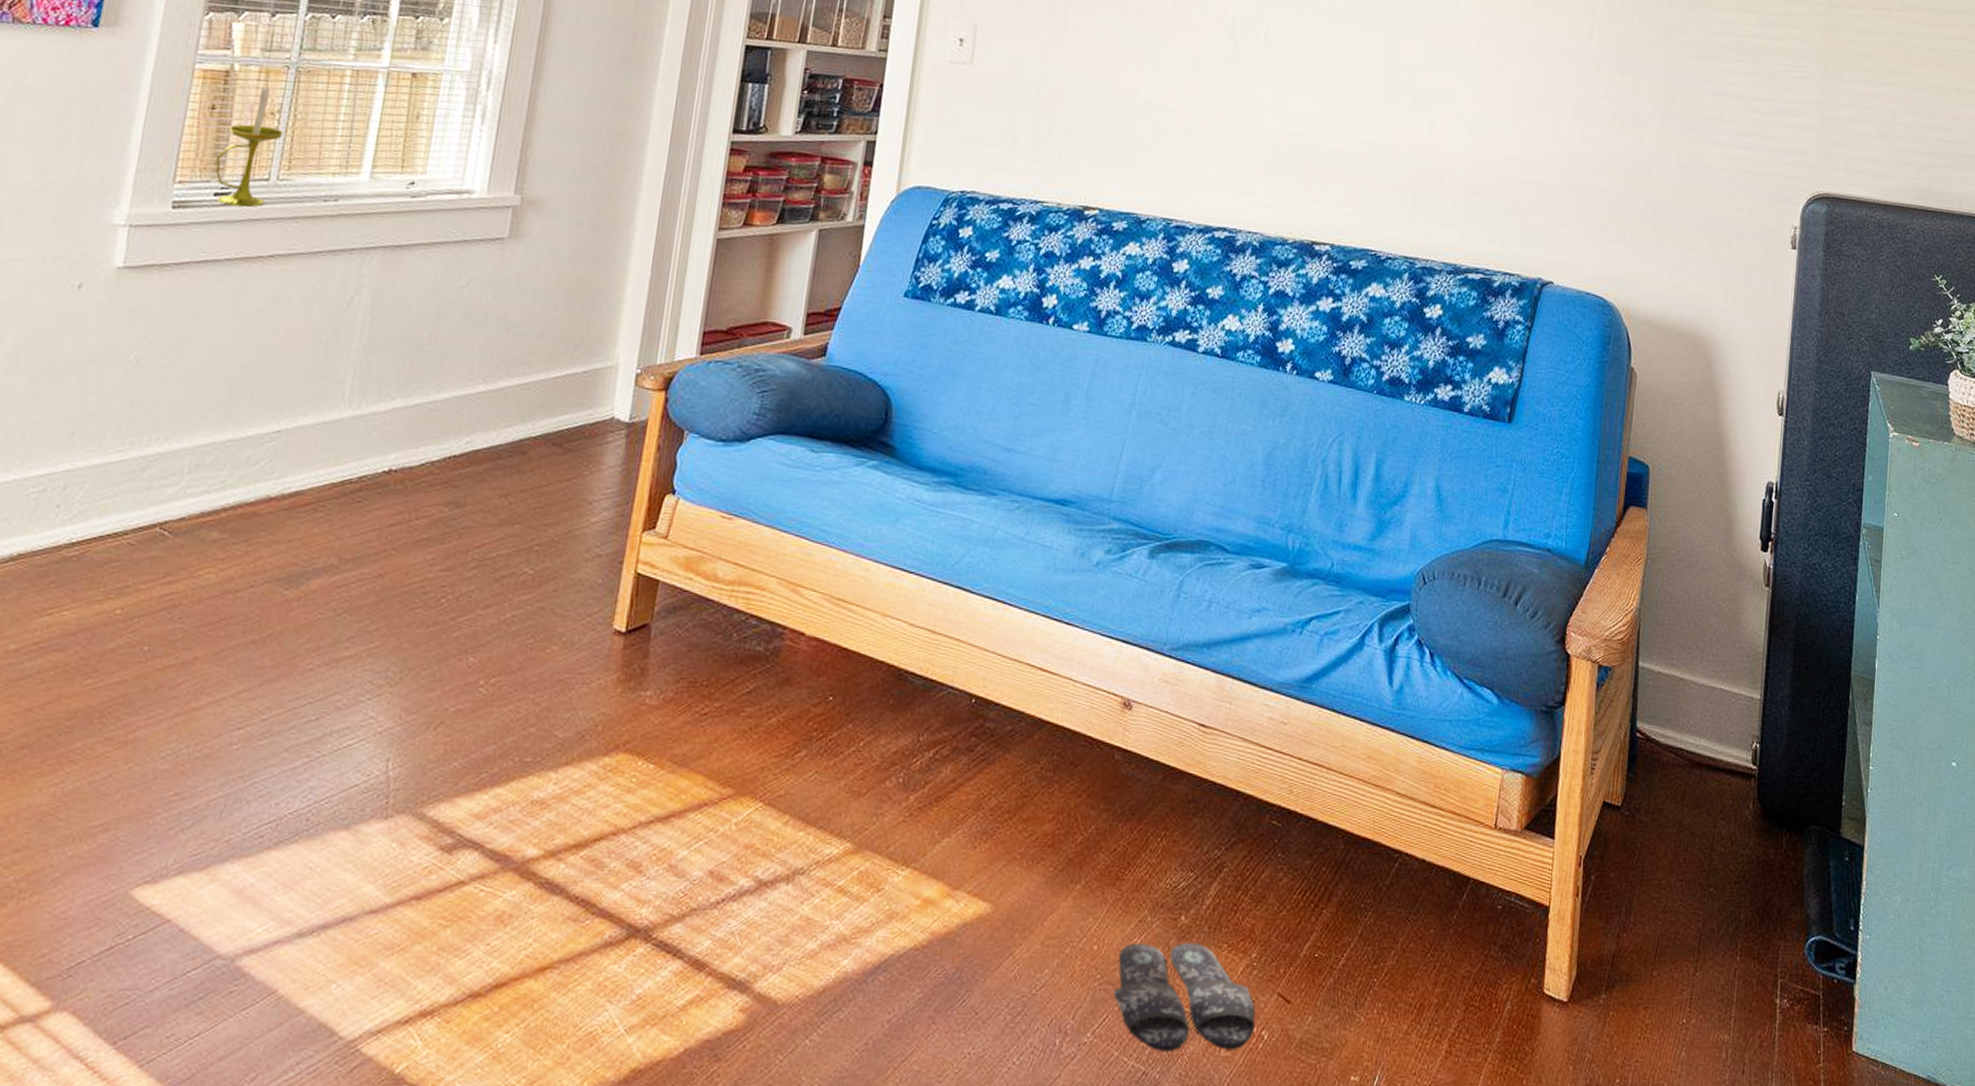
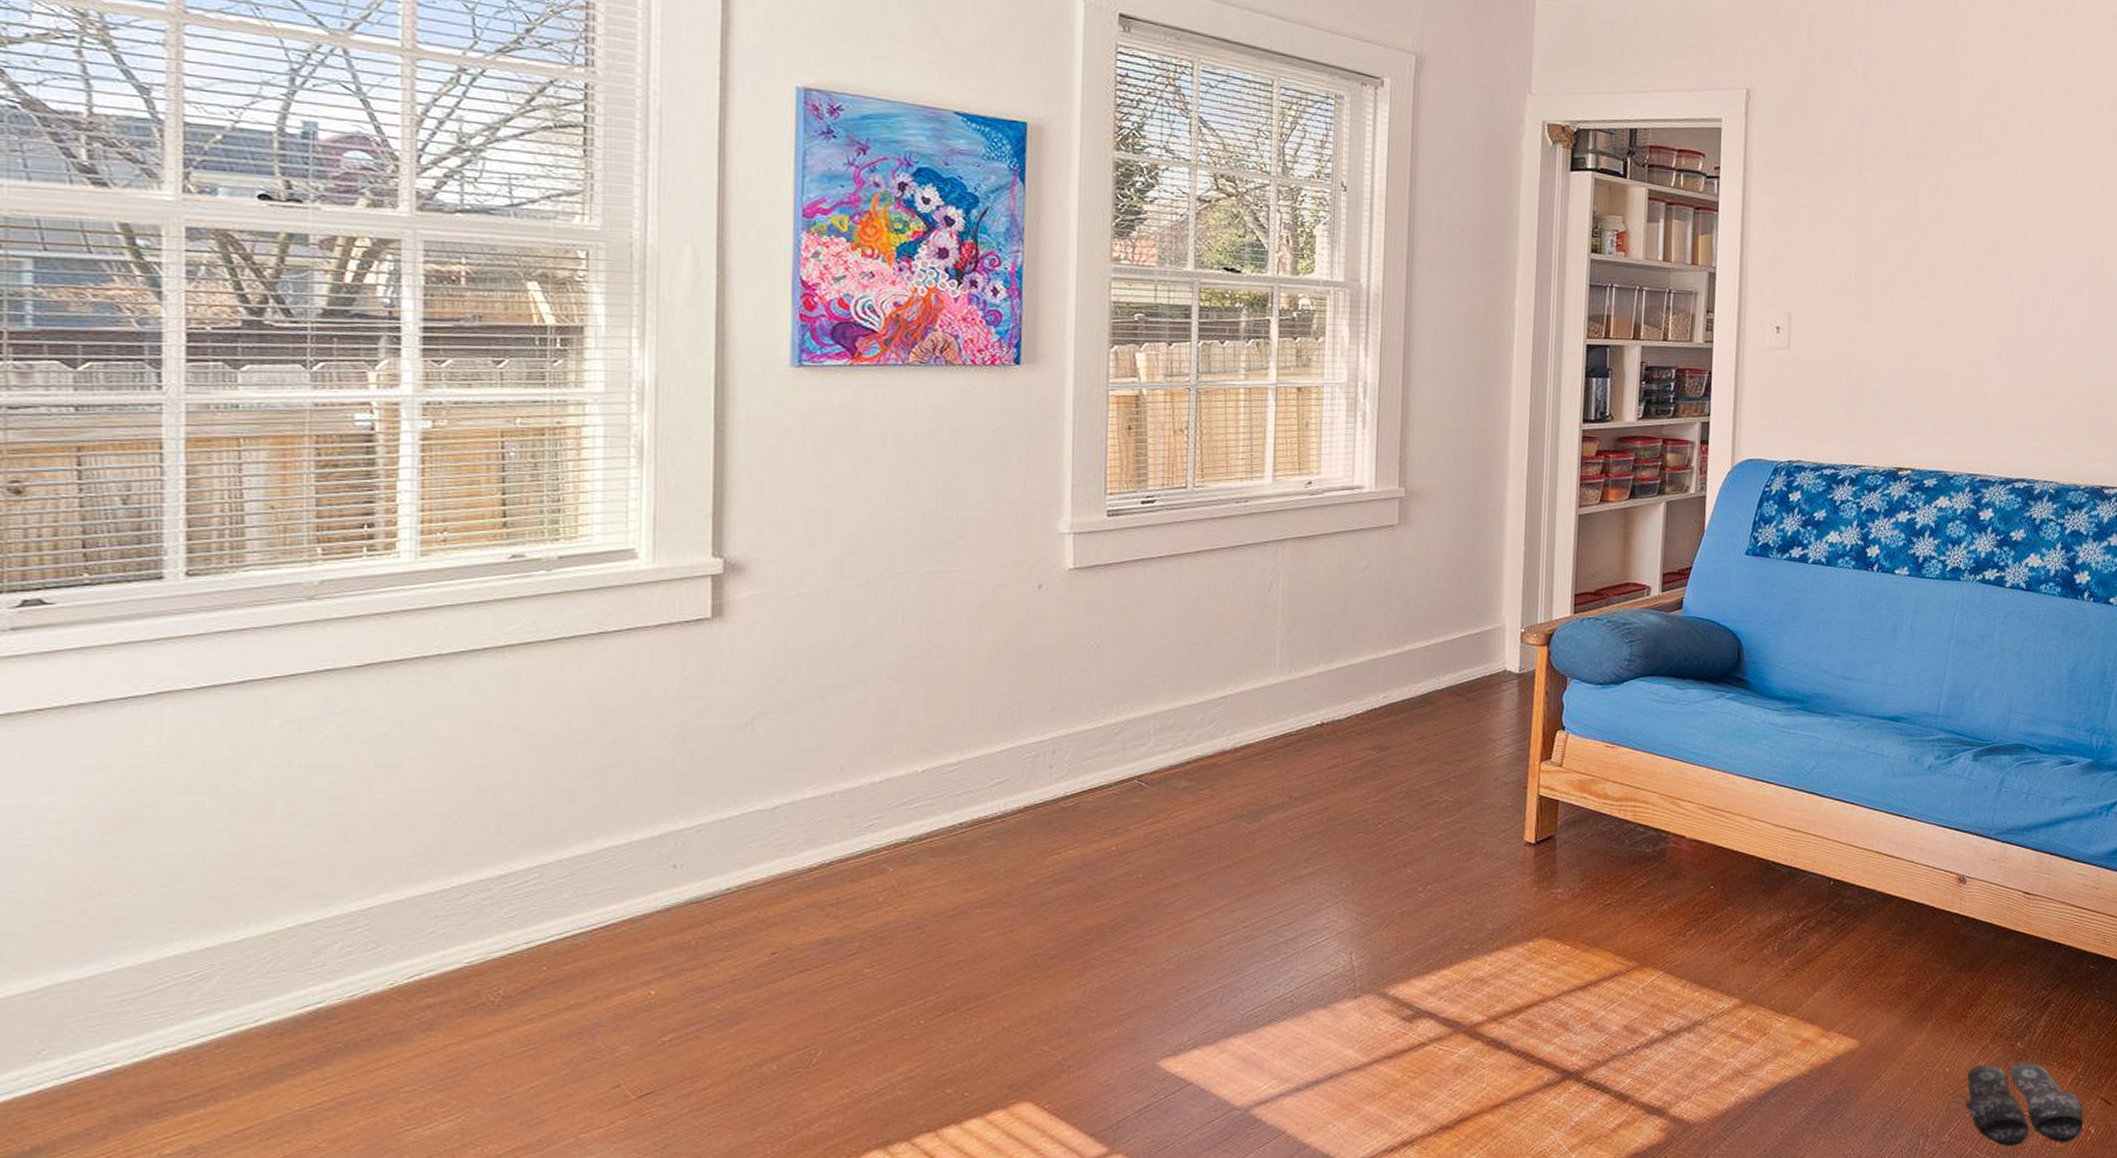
candle: present [215,87,284,208] -> none [1139,407,1193,512]

